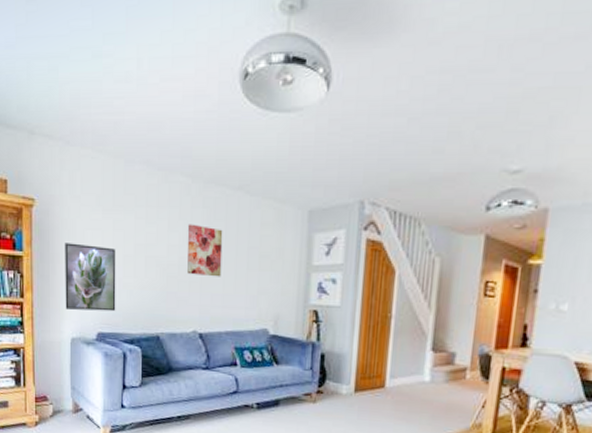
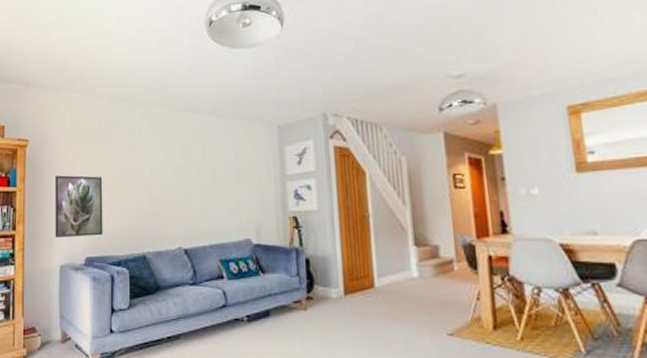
wall art: present [187,224,223,277] -> none [167,148,202,194]

